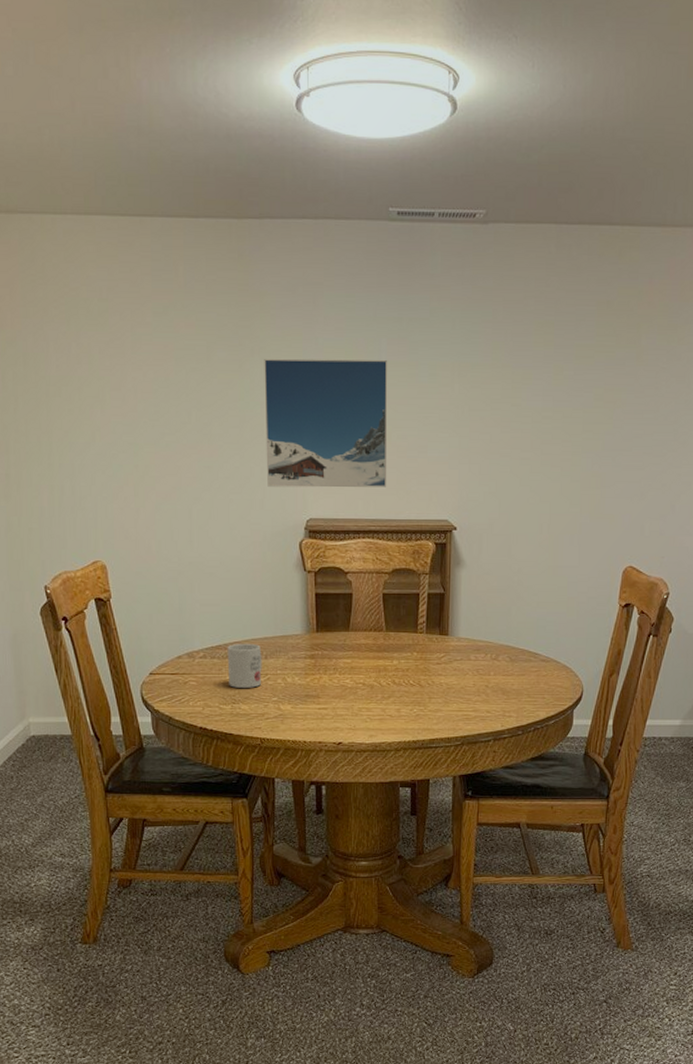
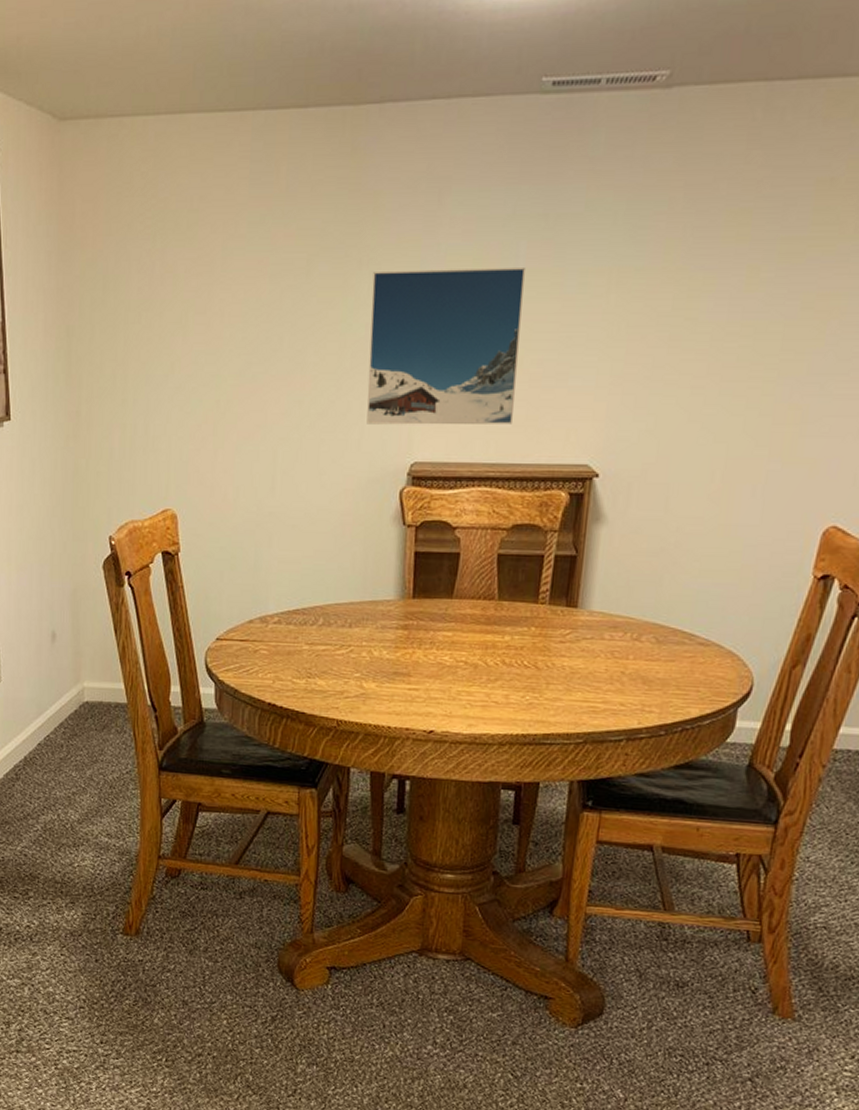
mug: present [227,643,262,688] -> none [304,608,346,661]

